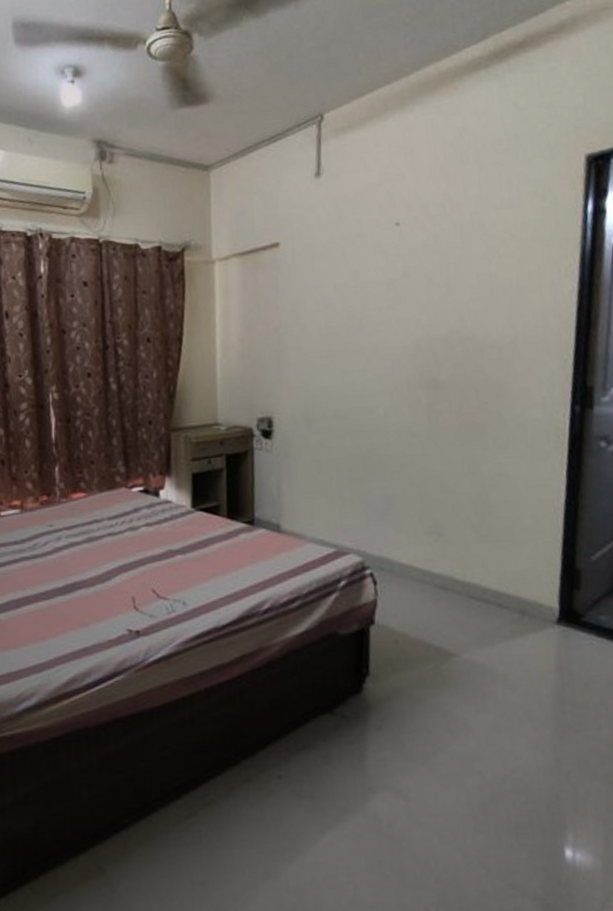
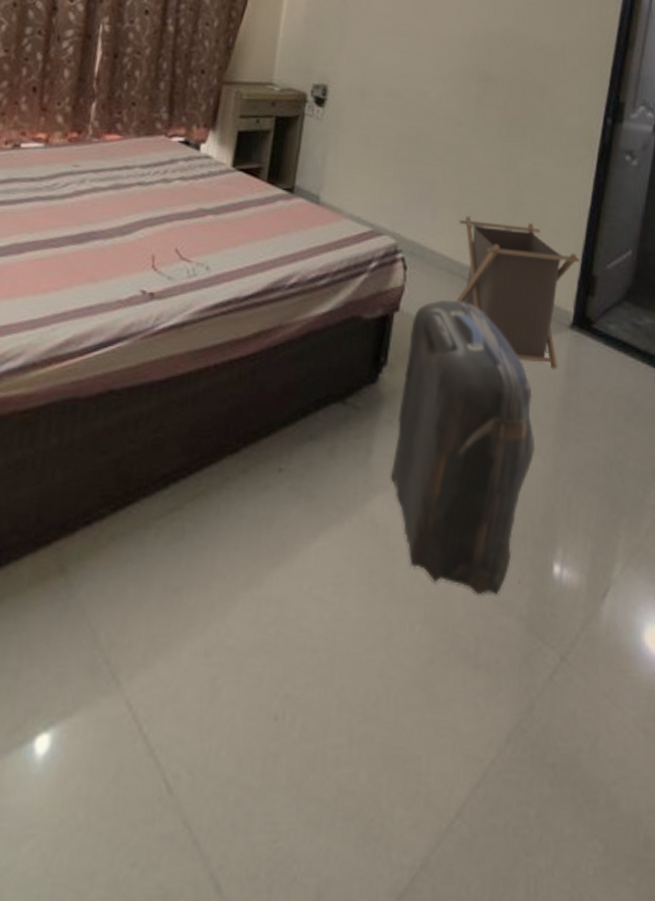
suitcase: none [386,608,533,878] -> present [390,299,535,594]
laundry basket: none [425,524,561,665] -> present [456,216,580,369]

